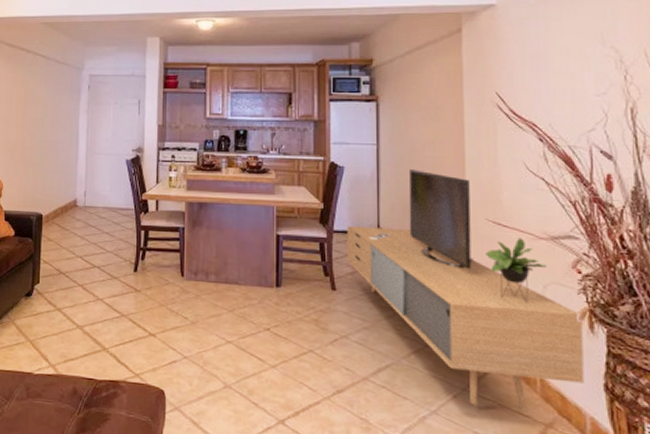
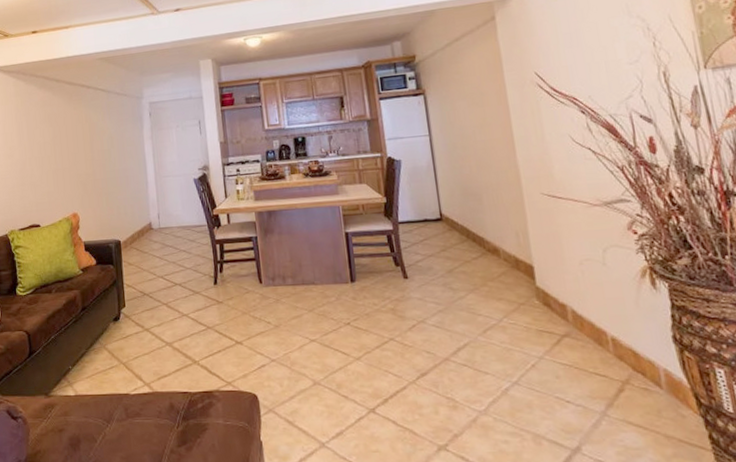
media console: present [347,169,584,411] -> none [411,154,654,371]

